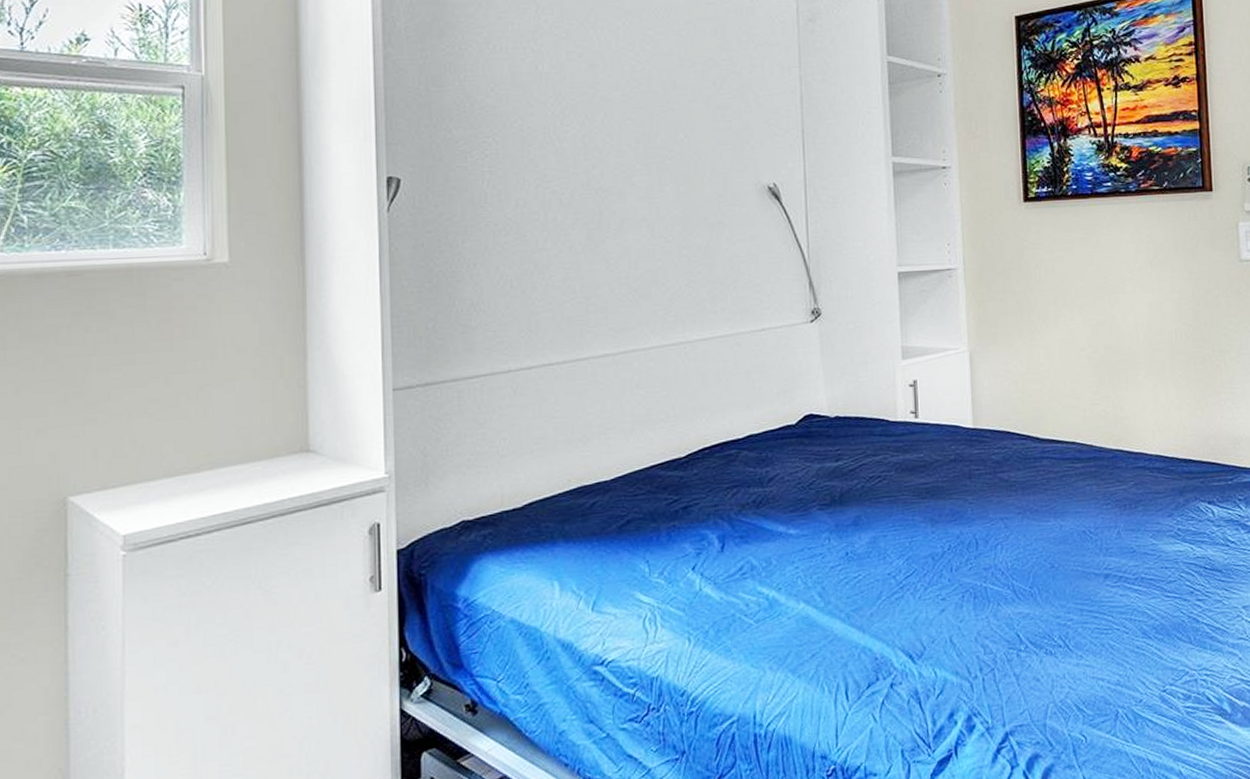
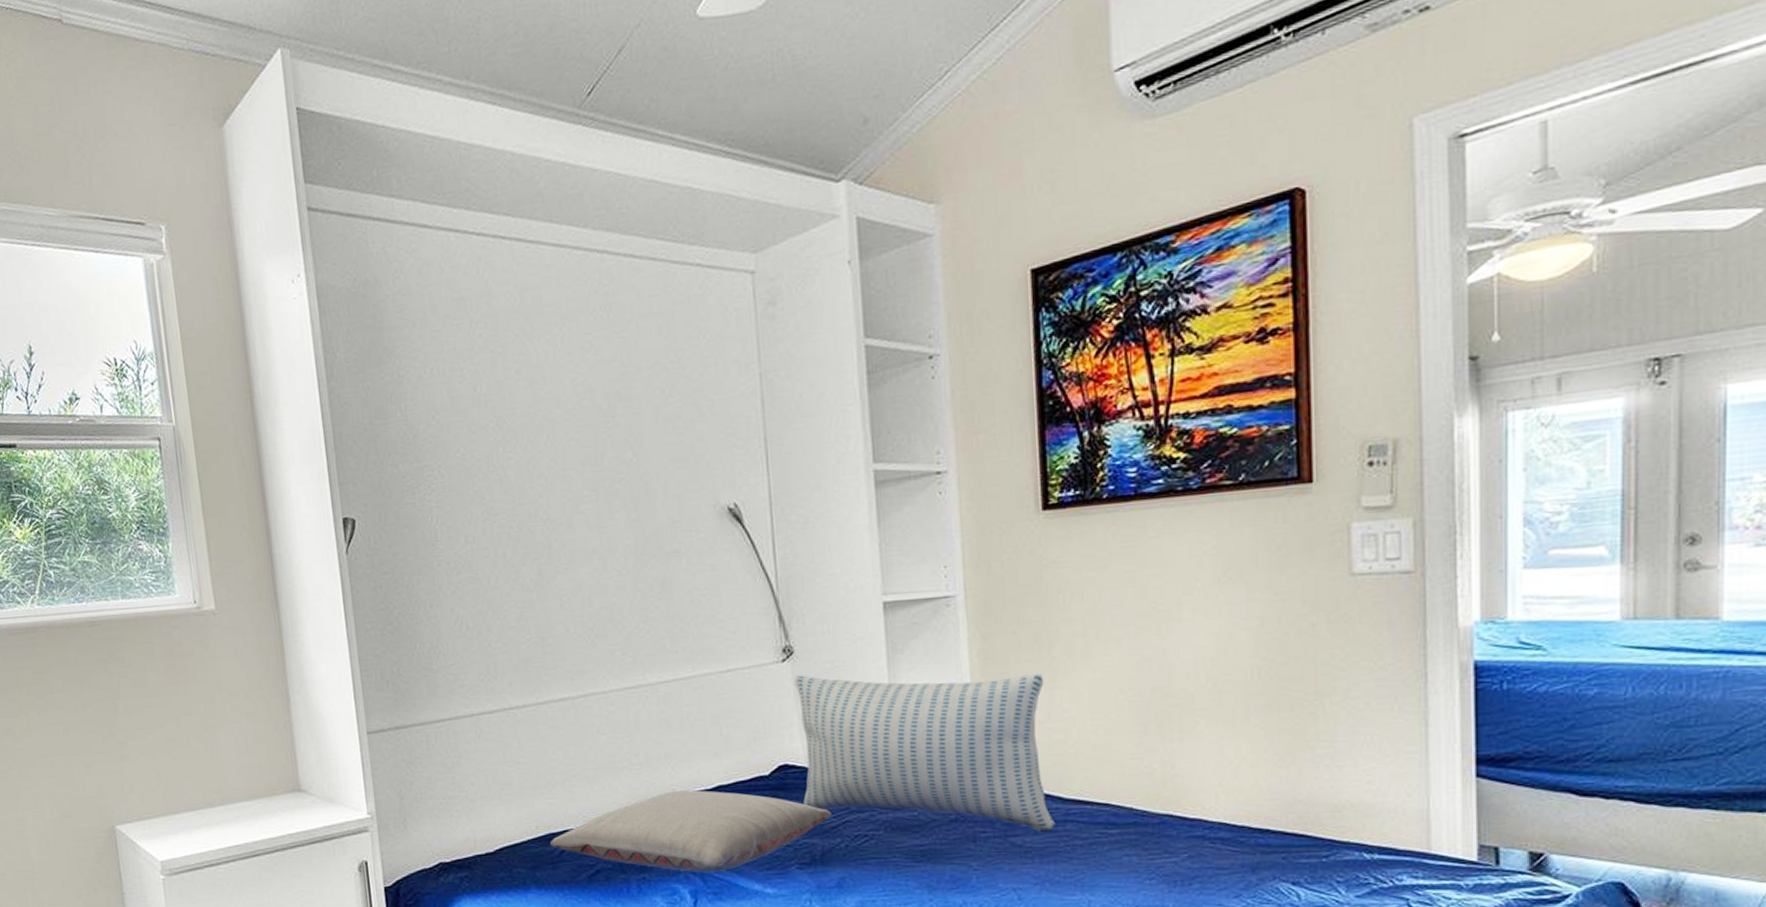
pillow: none [581,439,850,518] -> present [549,790,831,873]
pillow: none [821,334,1035,467] -> present [794,674,1056,832]

